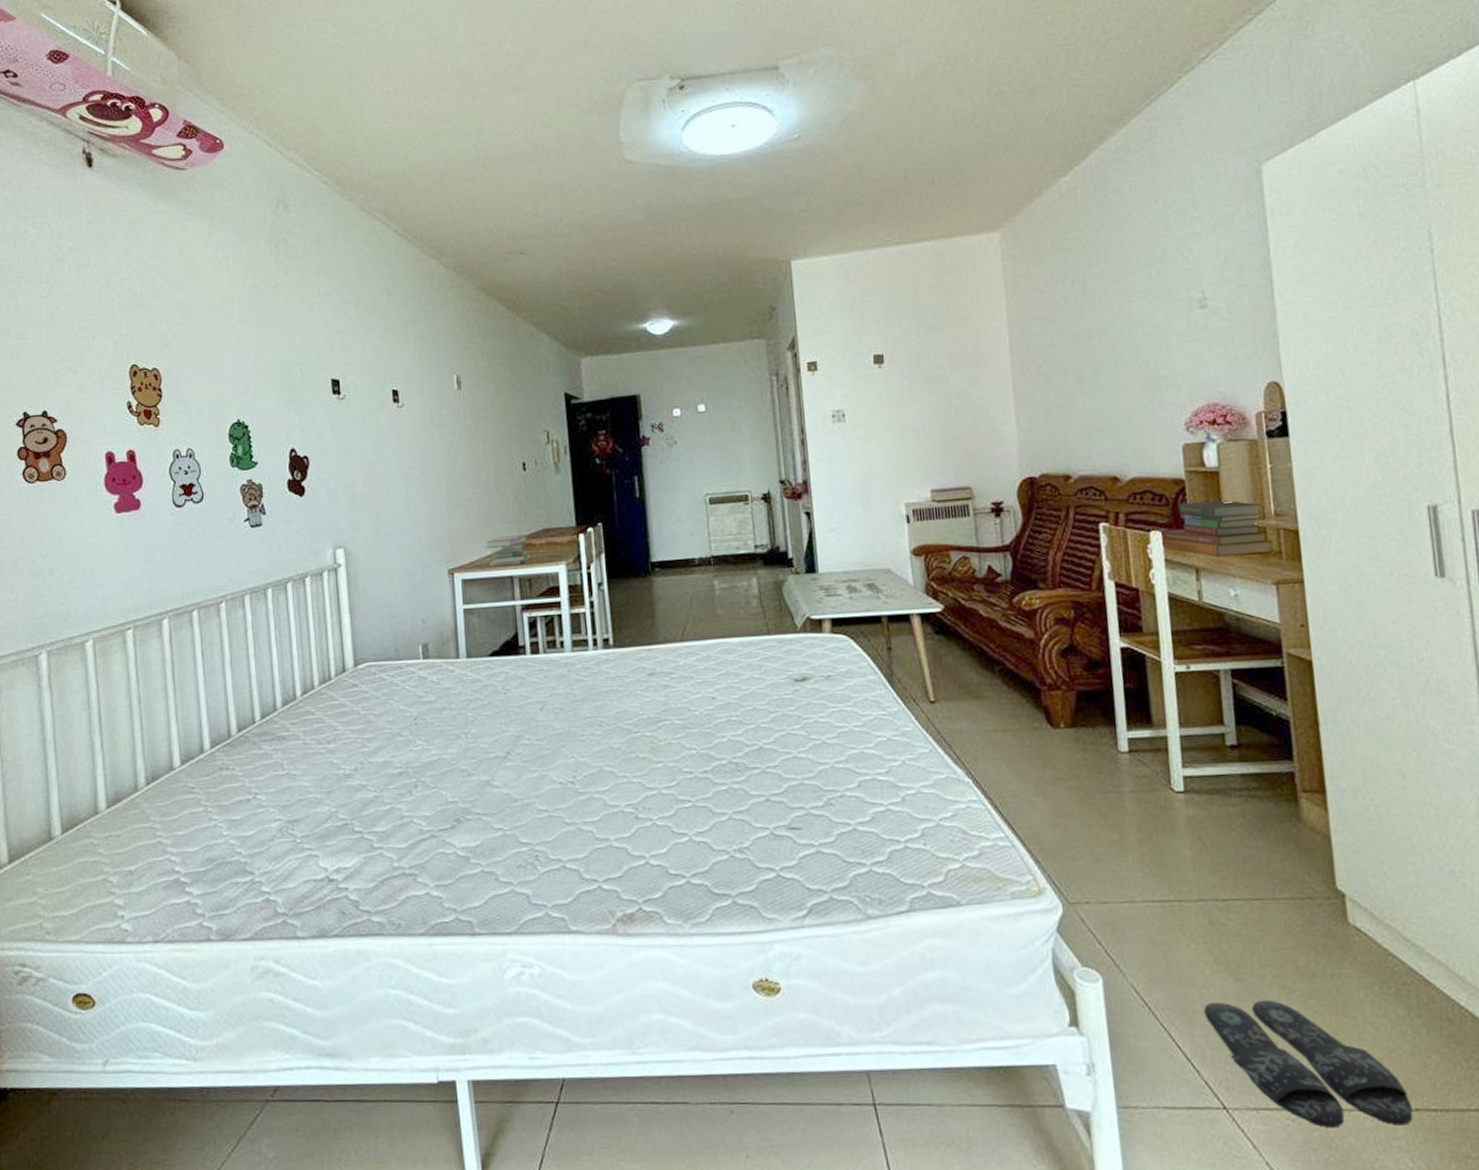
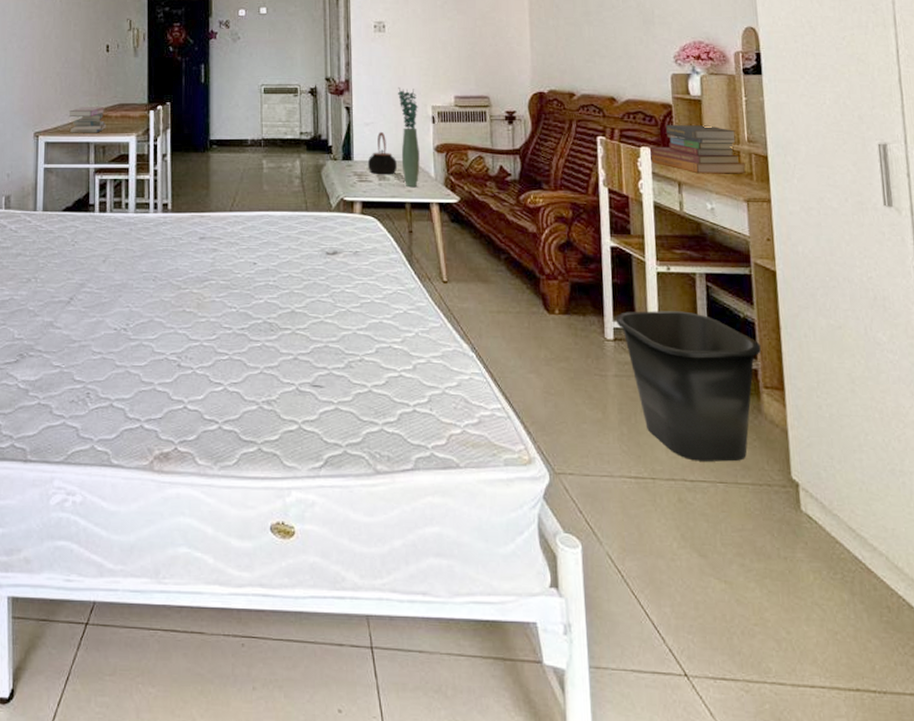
teapot: none [834,537,870,587] -> present [367,131,398,175]
vase: none [864,485,896,599] -> present [397,88,420,188]
waste bin: none [1129,713,1298,878] -> present [615,311,761,462]
slippers: present [1203,999,1413,1128] -> none [670,574,854,704]

